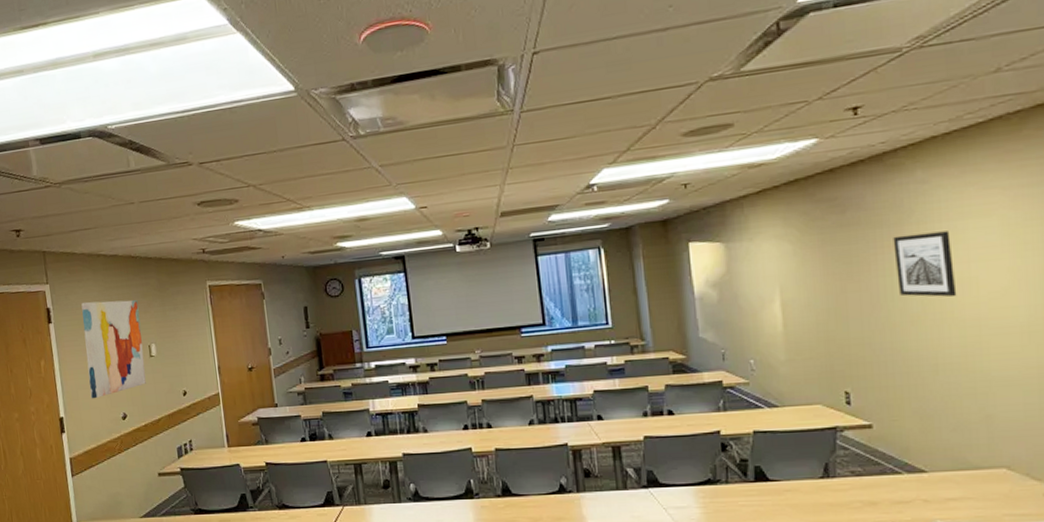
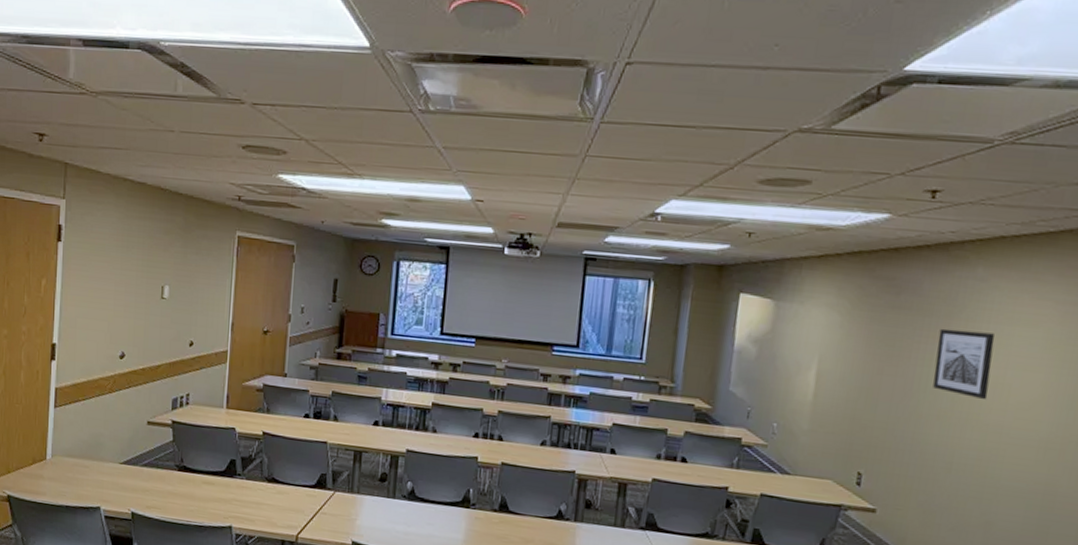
wall art: present [81,299,146,399] -> none [89,226,159,331]

